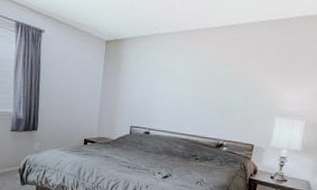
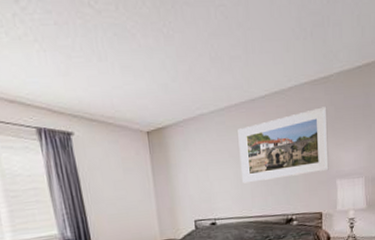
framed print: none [183,46,281,107] -> present [238,106,329,184]

